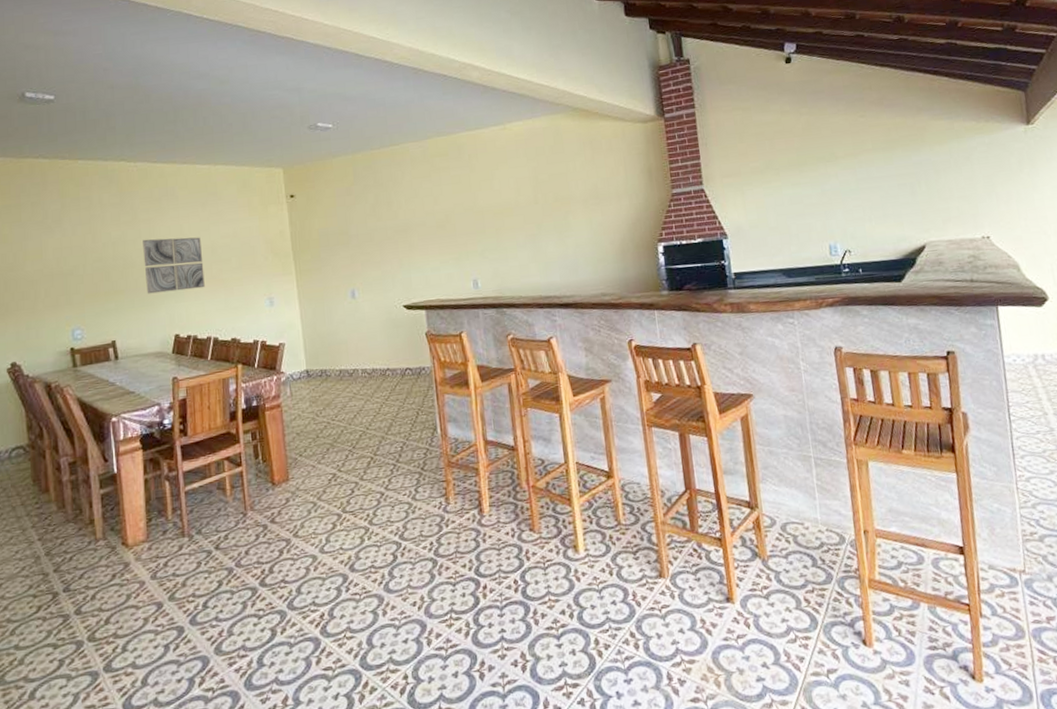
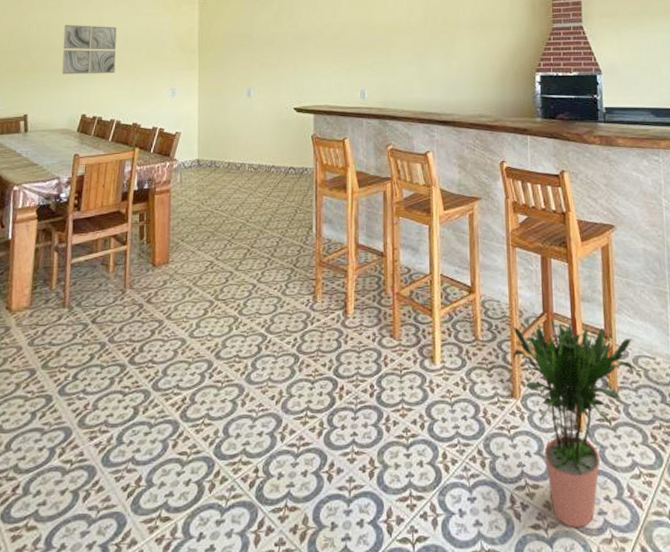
potted plant: none [654,495,782,697] -> present [512,319,634,527]

